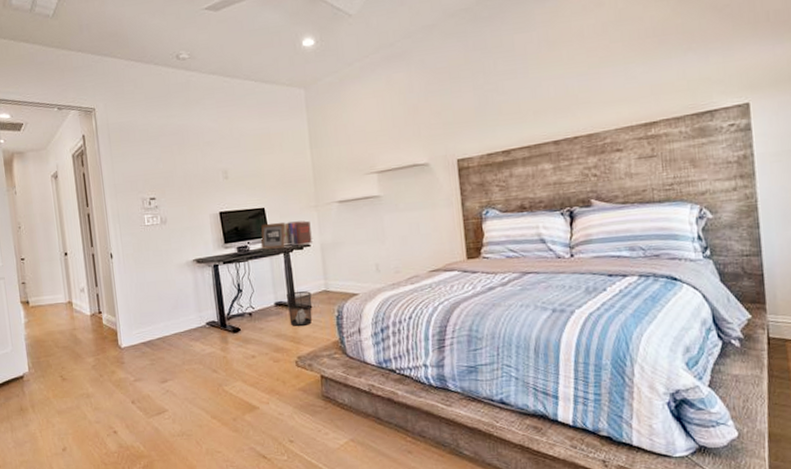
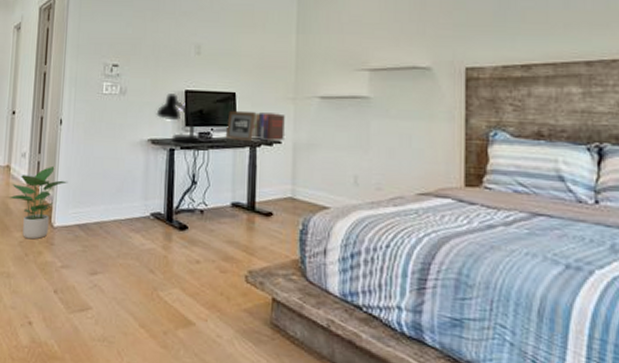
potted plant: none [75,295,128,362] -> present [9,165,68,240]
desk lamp: none [196,216,240,260] -> present [156,93,201,144]
waste bin: present [287,290,312,326] -> none [245,193,275,235]

